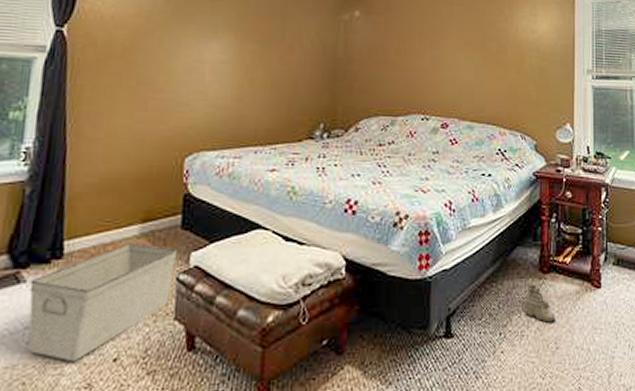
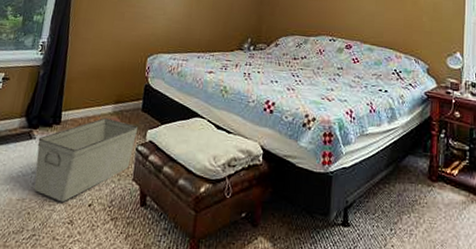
boots: present [524,284,555,323] -> none [414,190,442,227]

